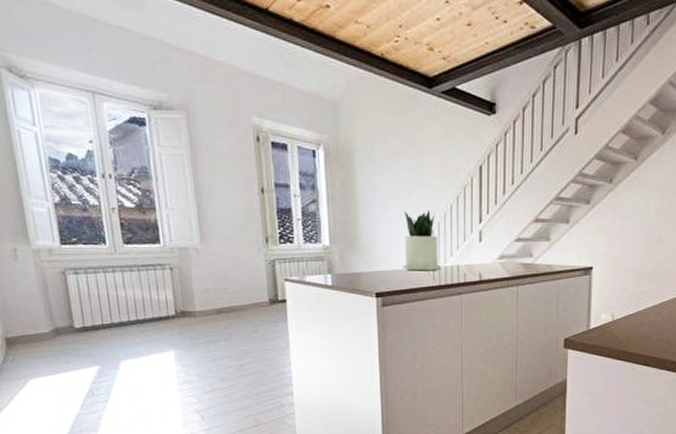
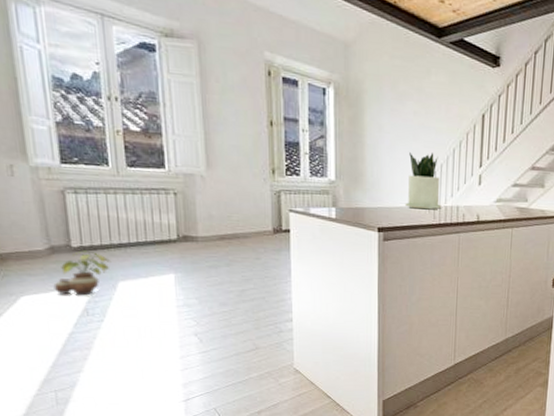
potted plant: none [59,331,113,377] -> present [53,250,112,296]

